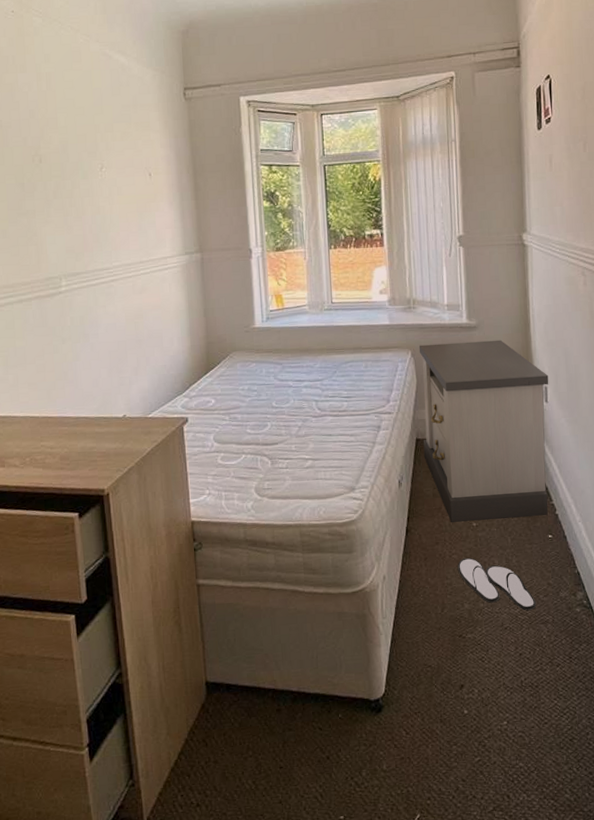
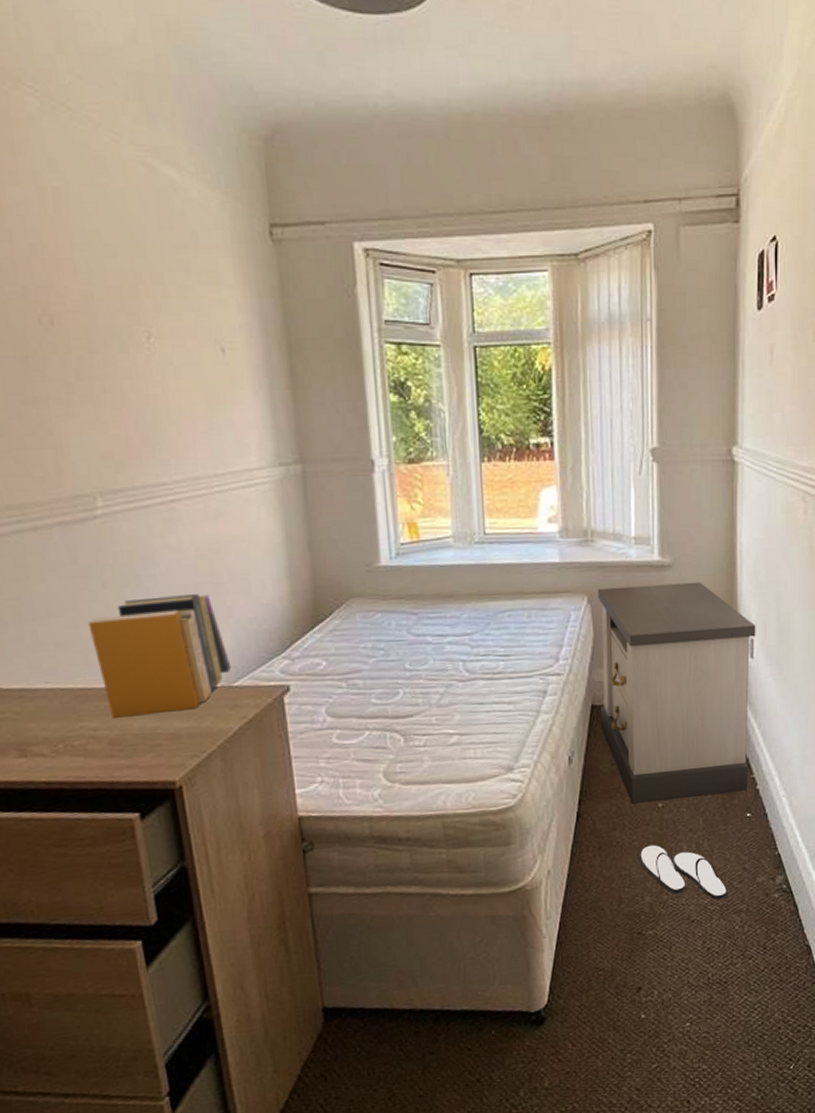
books: none [51,348,147,439] -> present [88,594,232,718]

